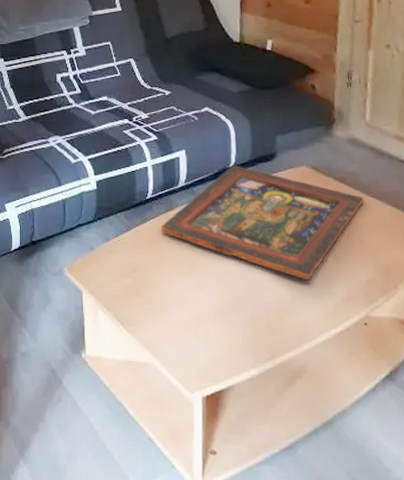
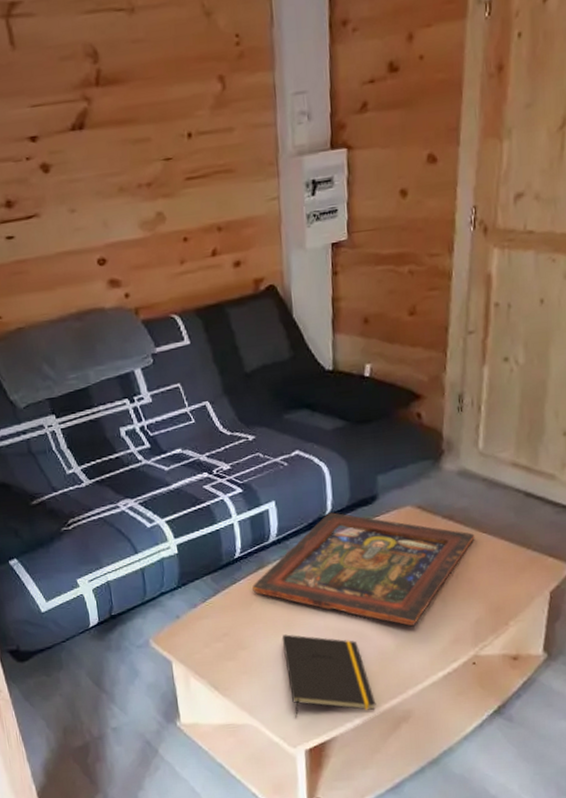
notepad: none [185,276,272,363] -> present [281,634,376,717]

